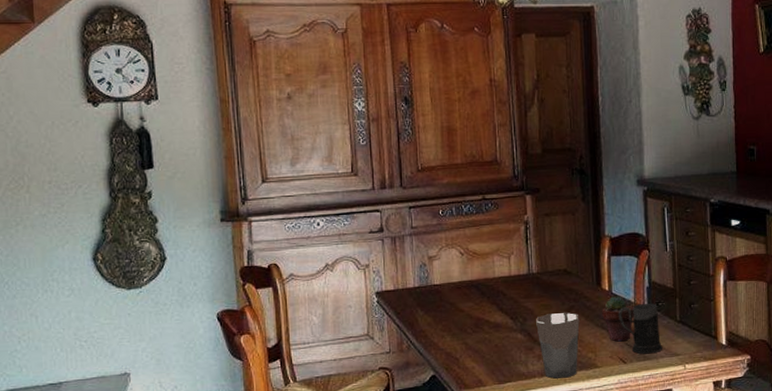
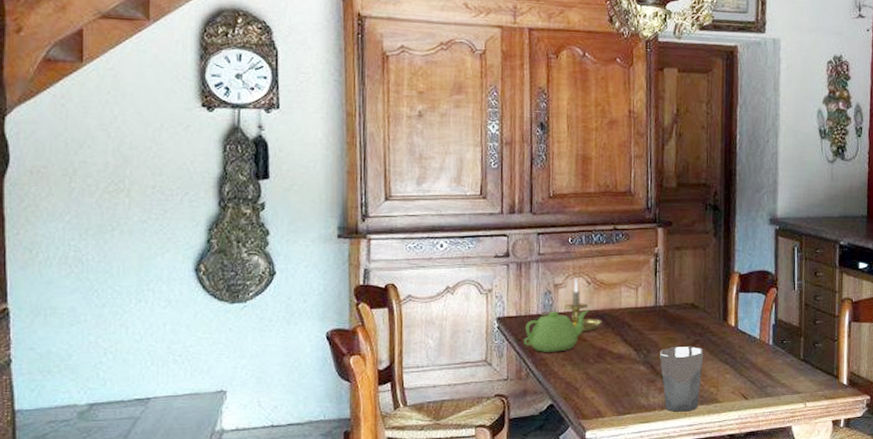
teapot: none [403,281,465,324] -> present [524,310,590,352]
candle holder: none [417,250,478,303] -> present [541,278,602,332]
potted succulent: present [602,296,634,342] -> none [727,332,759,378]
mug: present [618,303,663,354] -> none [742,340,785,391]

